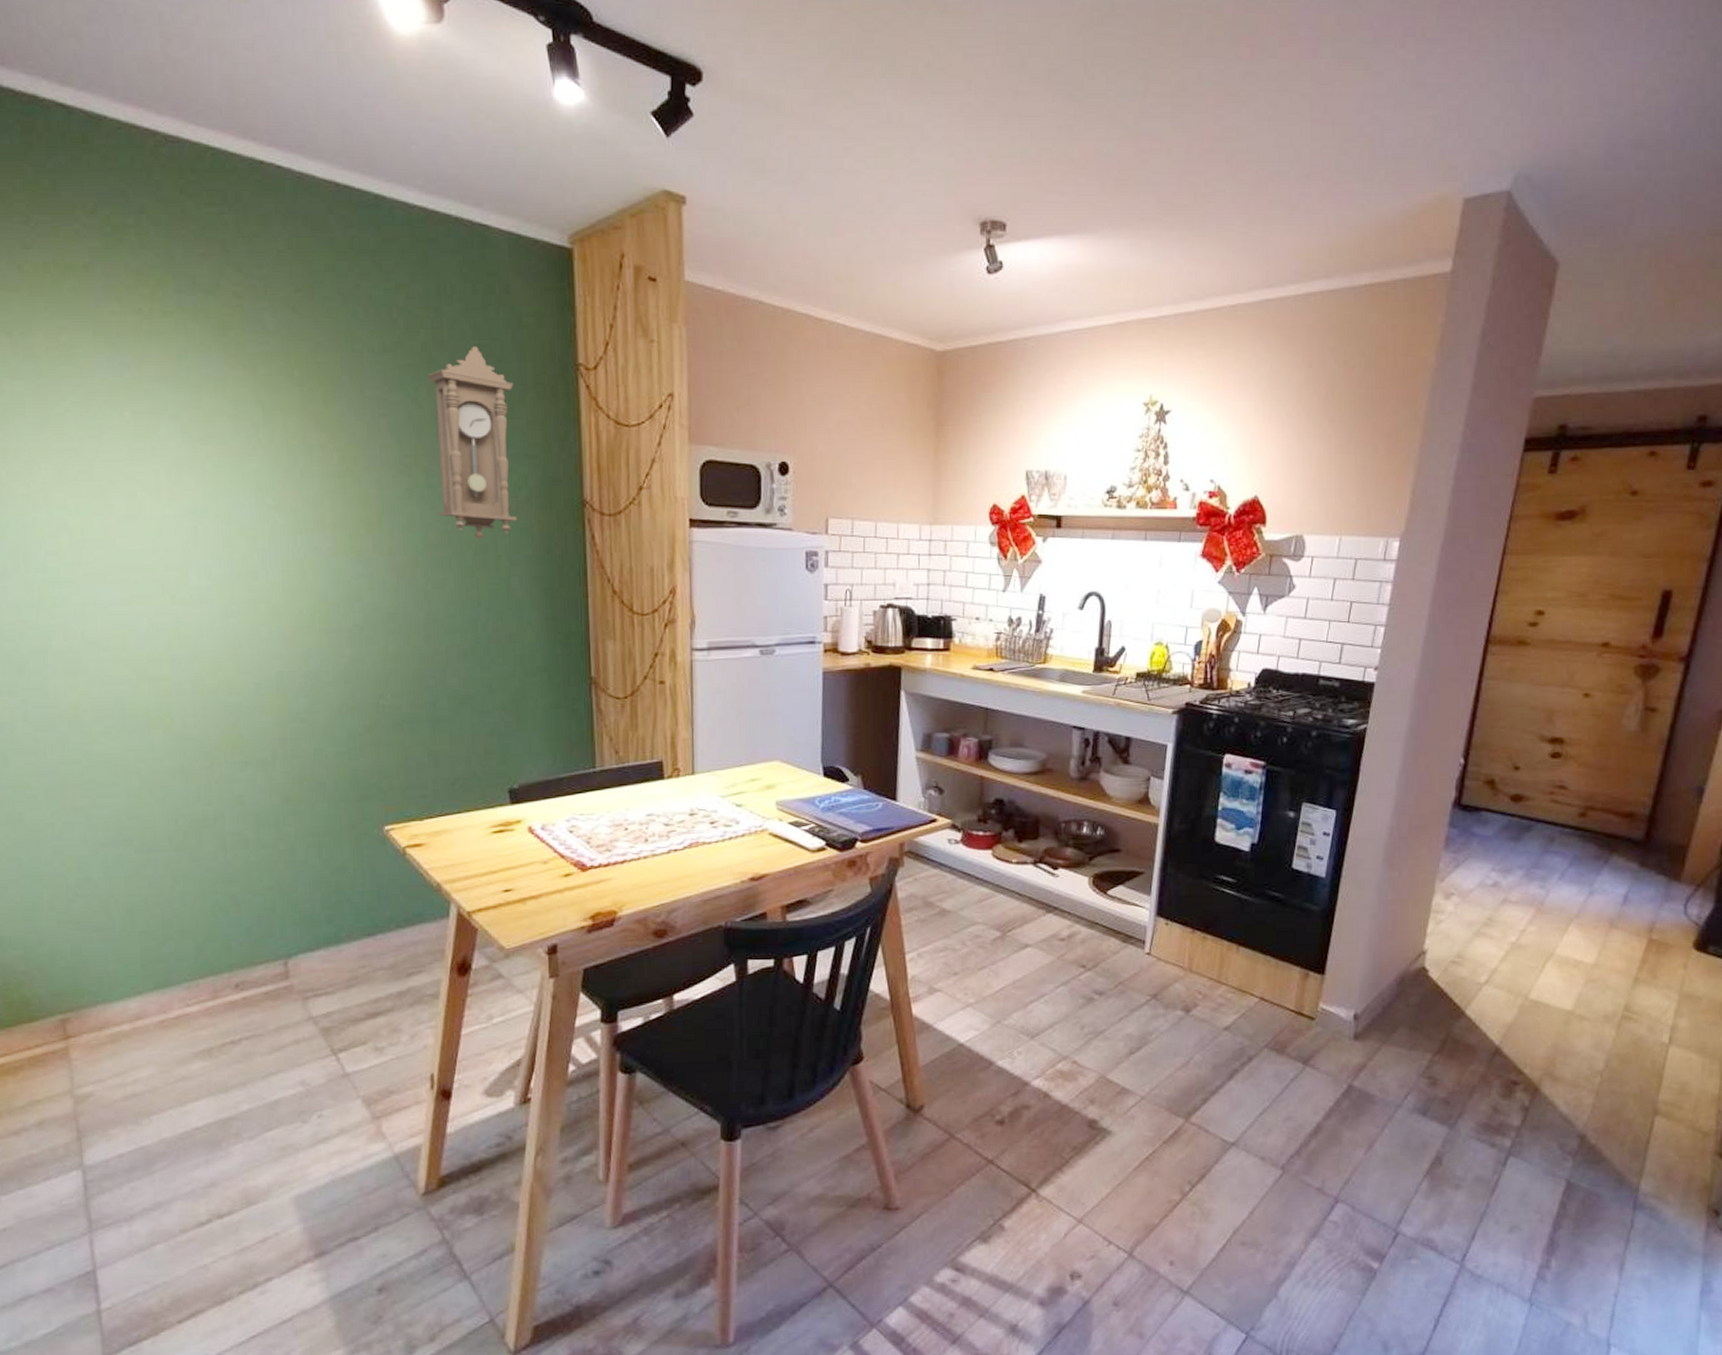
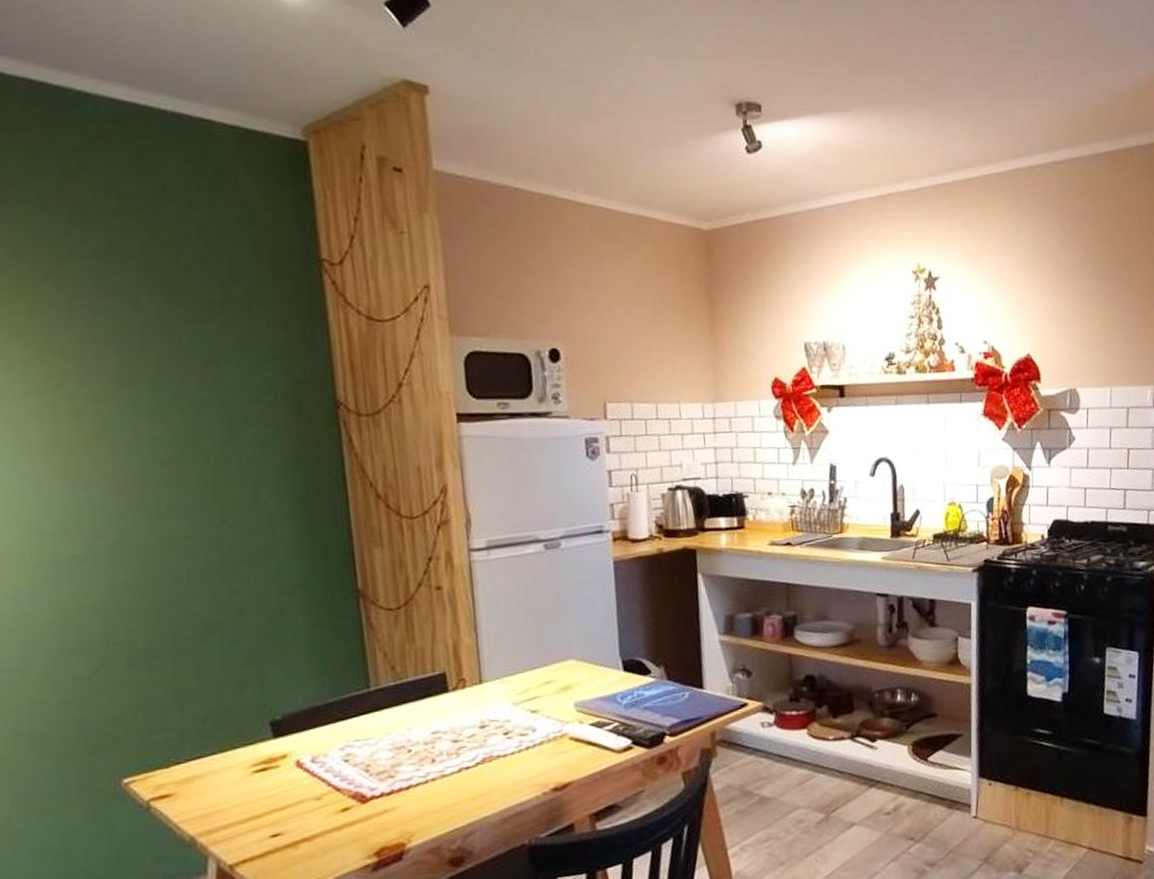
pendulum clock: present [427,346,518,541] -> none [148,246,263,453]

